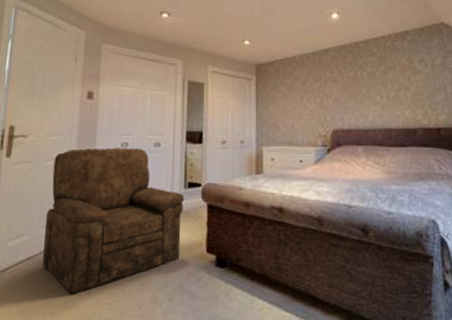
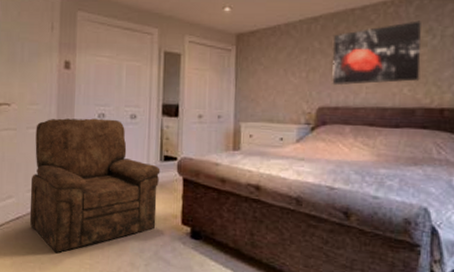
wall art: none [342,52,418,110] -> present [332,20,421,86]

